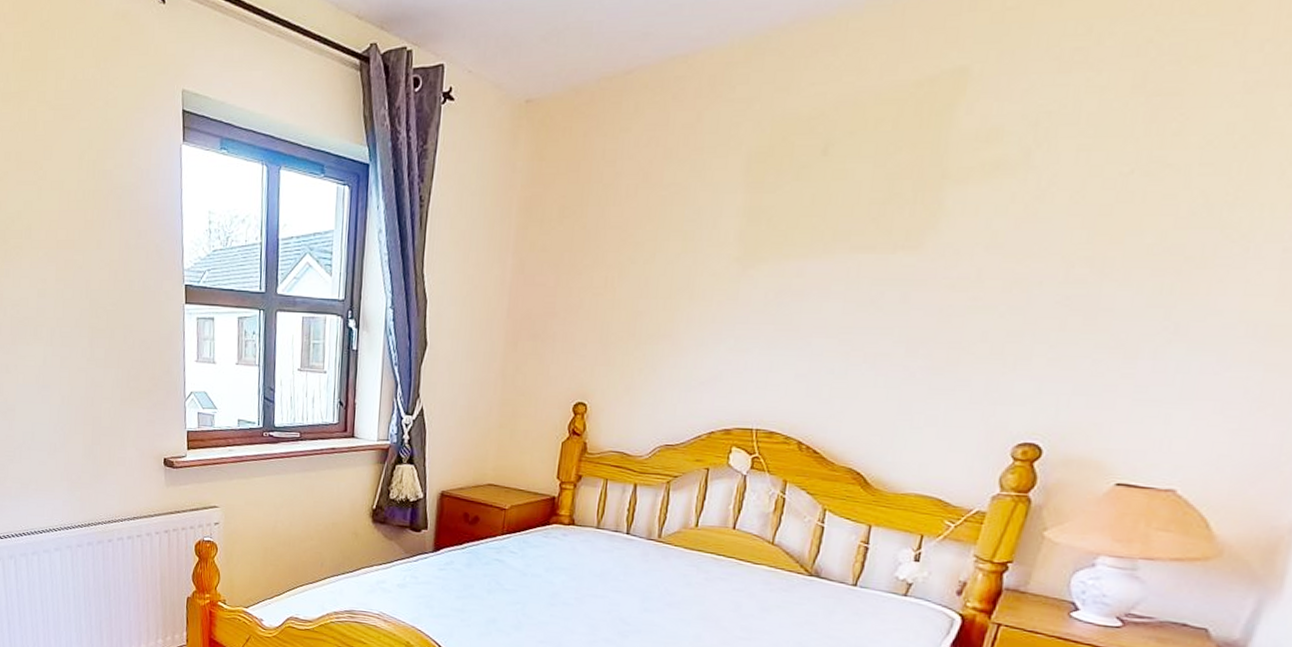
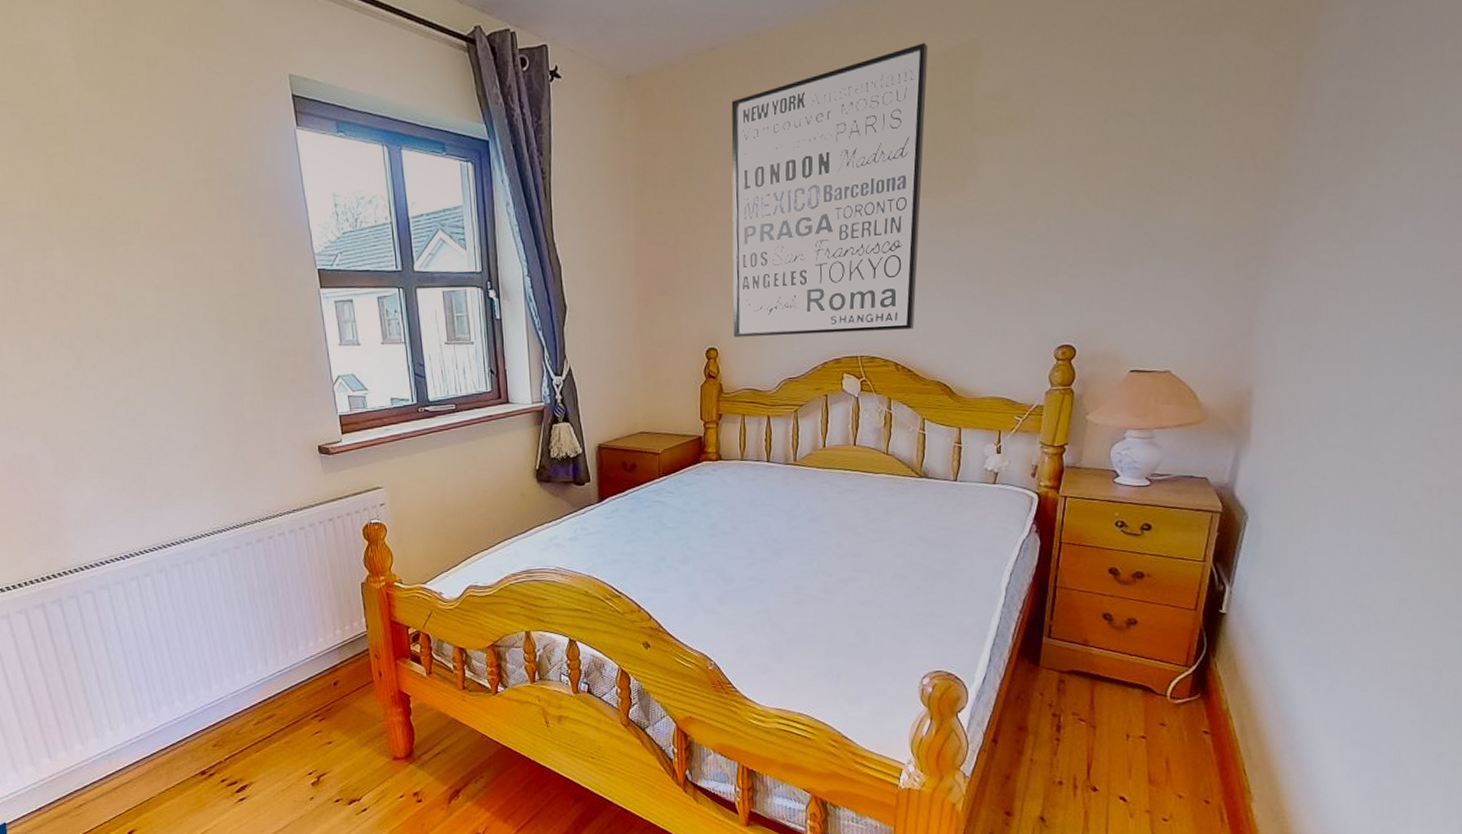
wall art: none [607,69,898,404] -> present [731,42,928,337]

